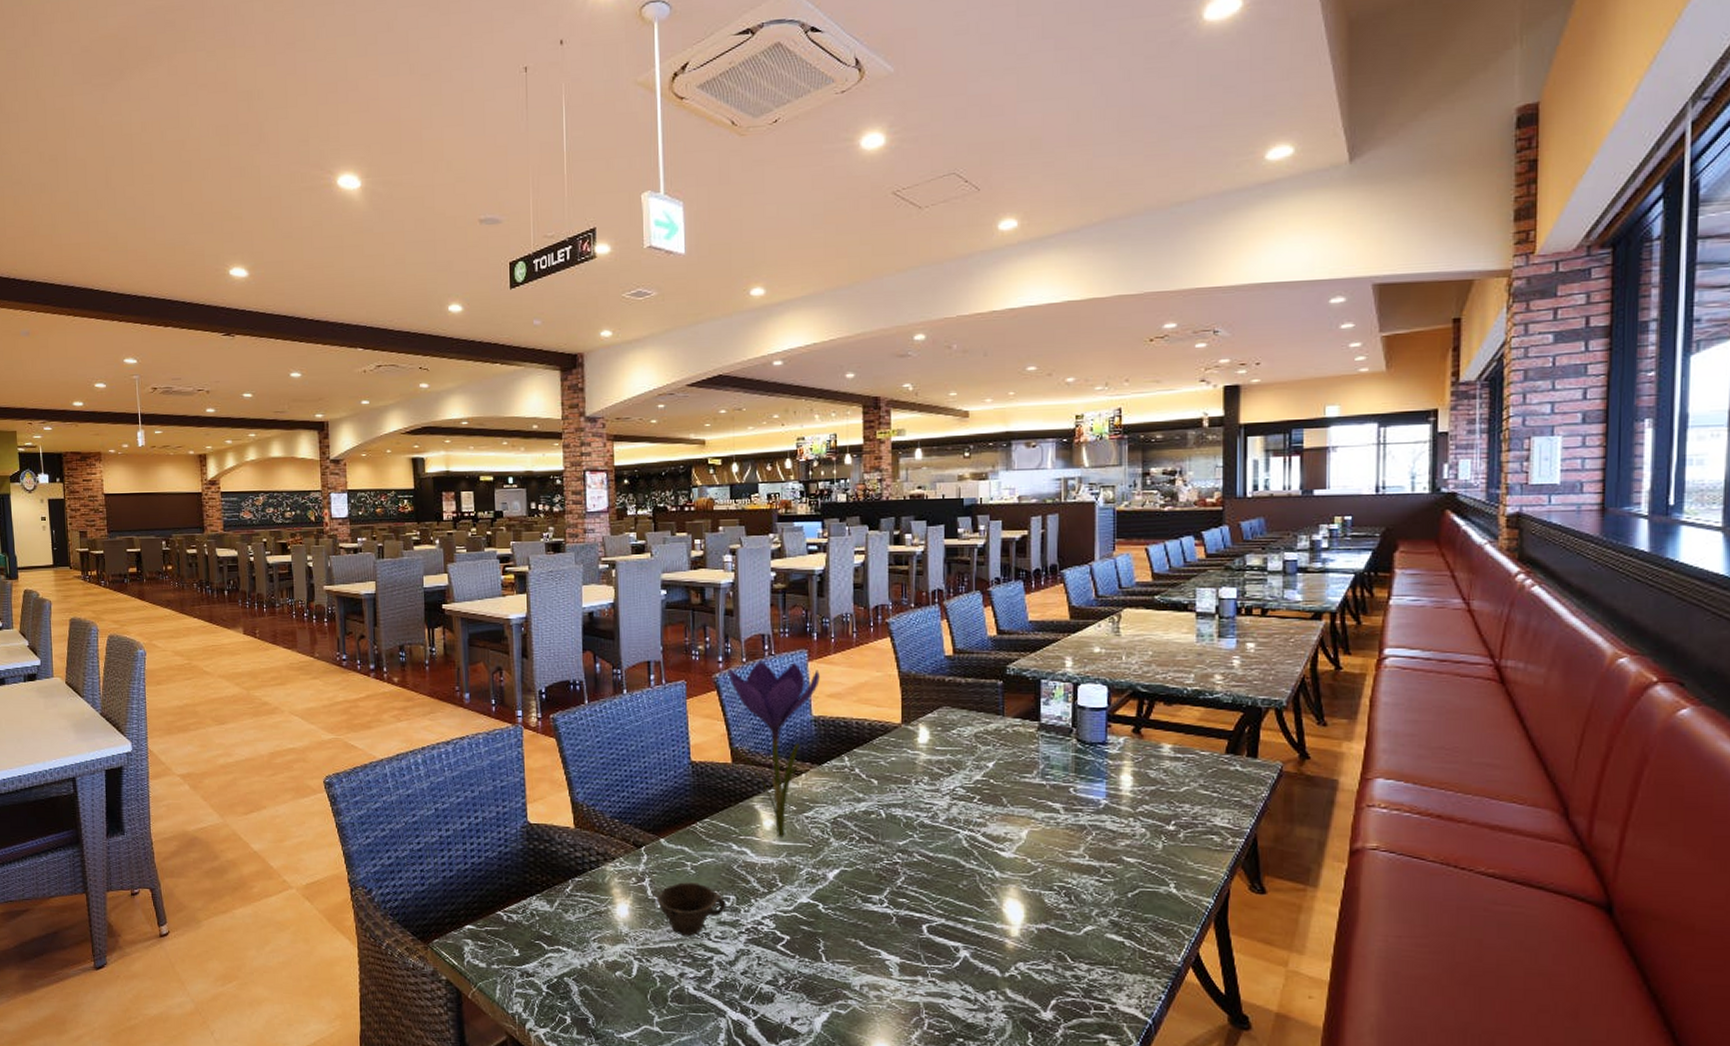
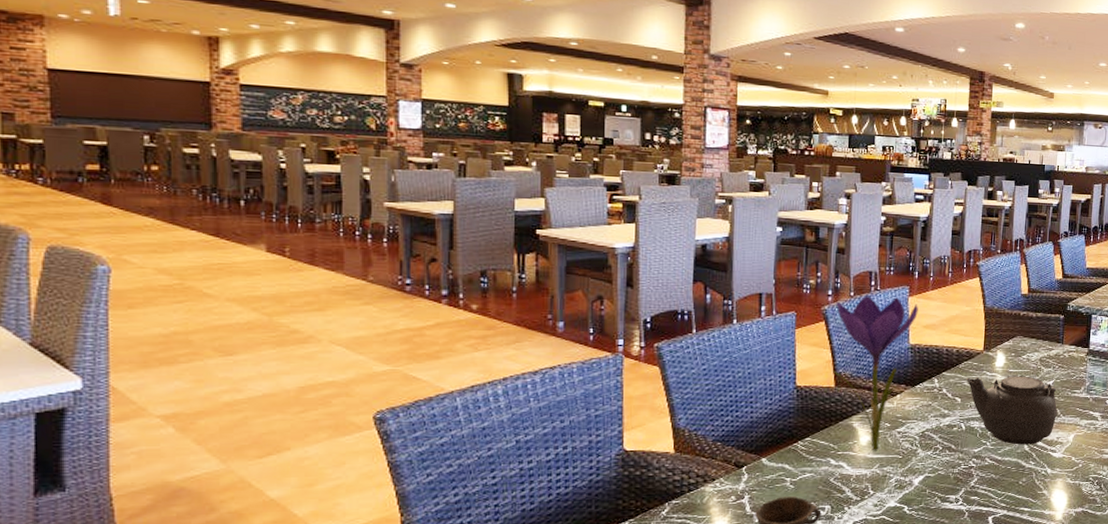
teapot: none [881,755,1003,840] -> present [965,376,1058,445]

